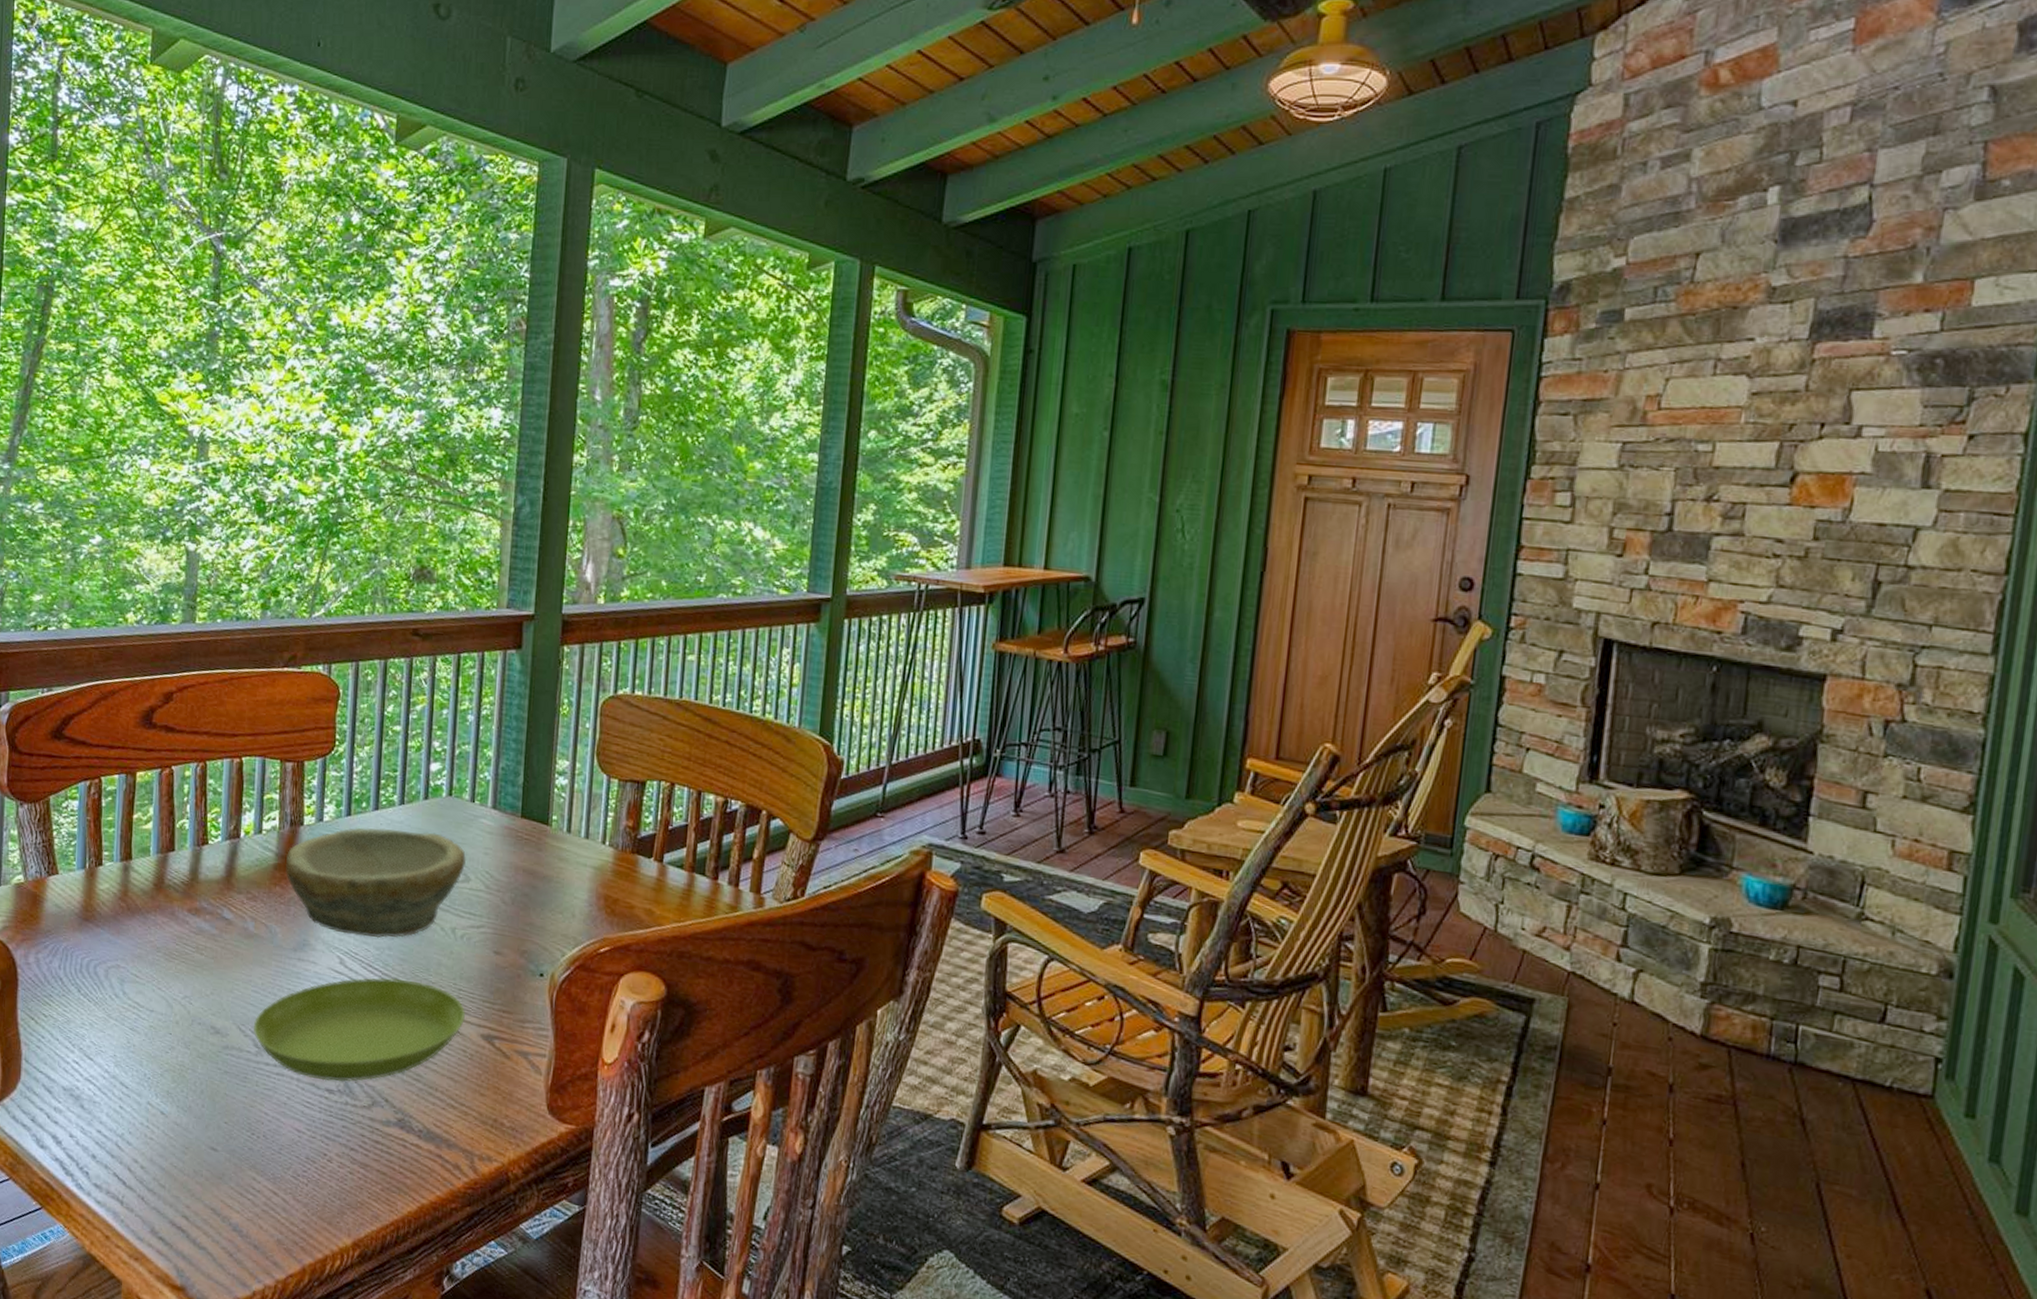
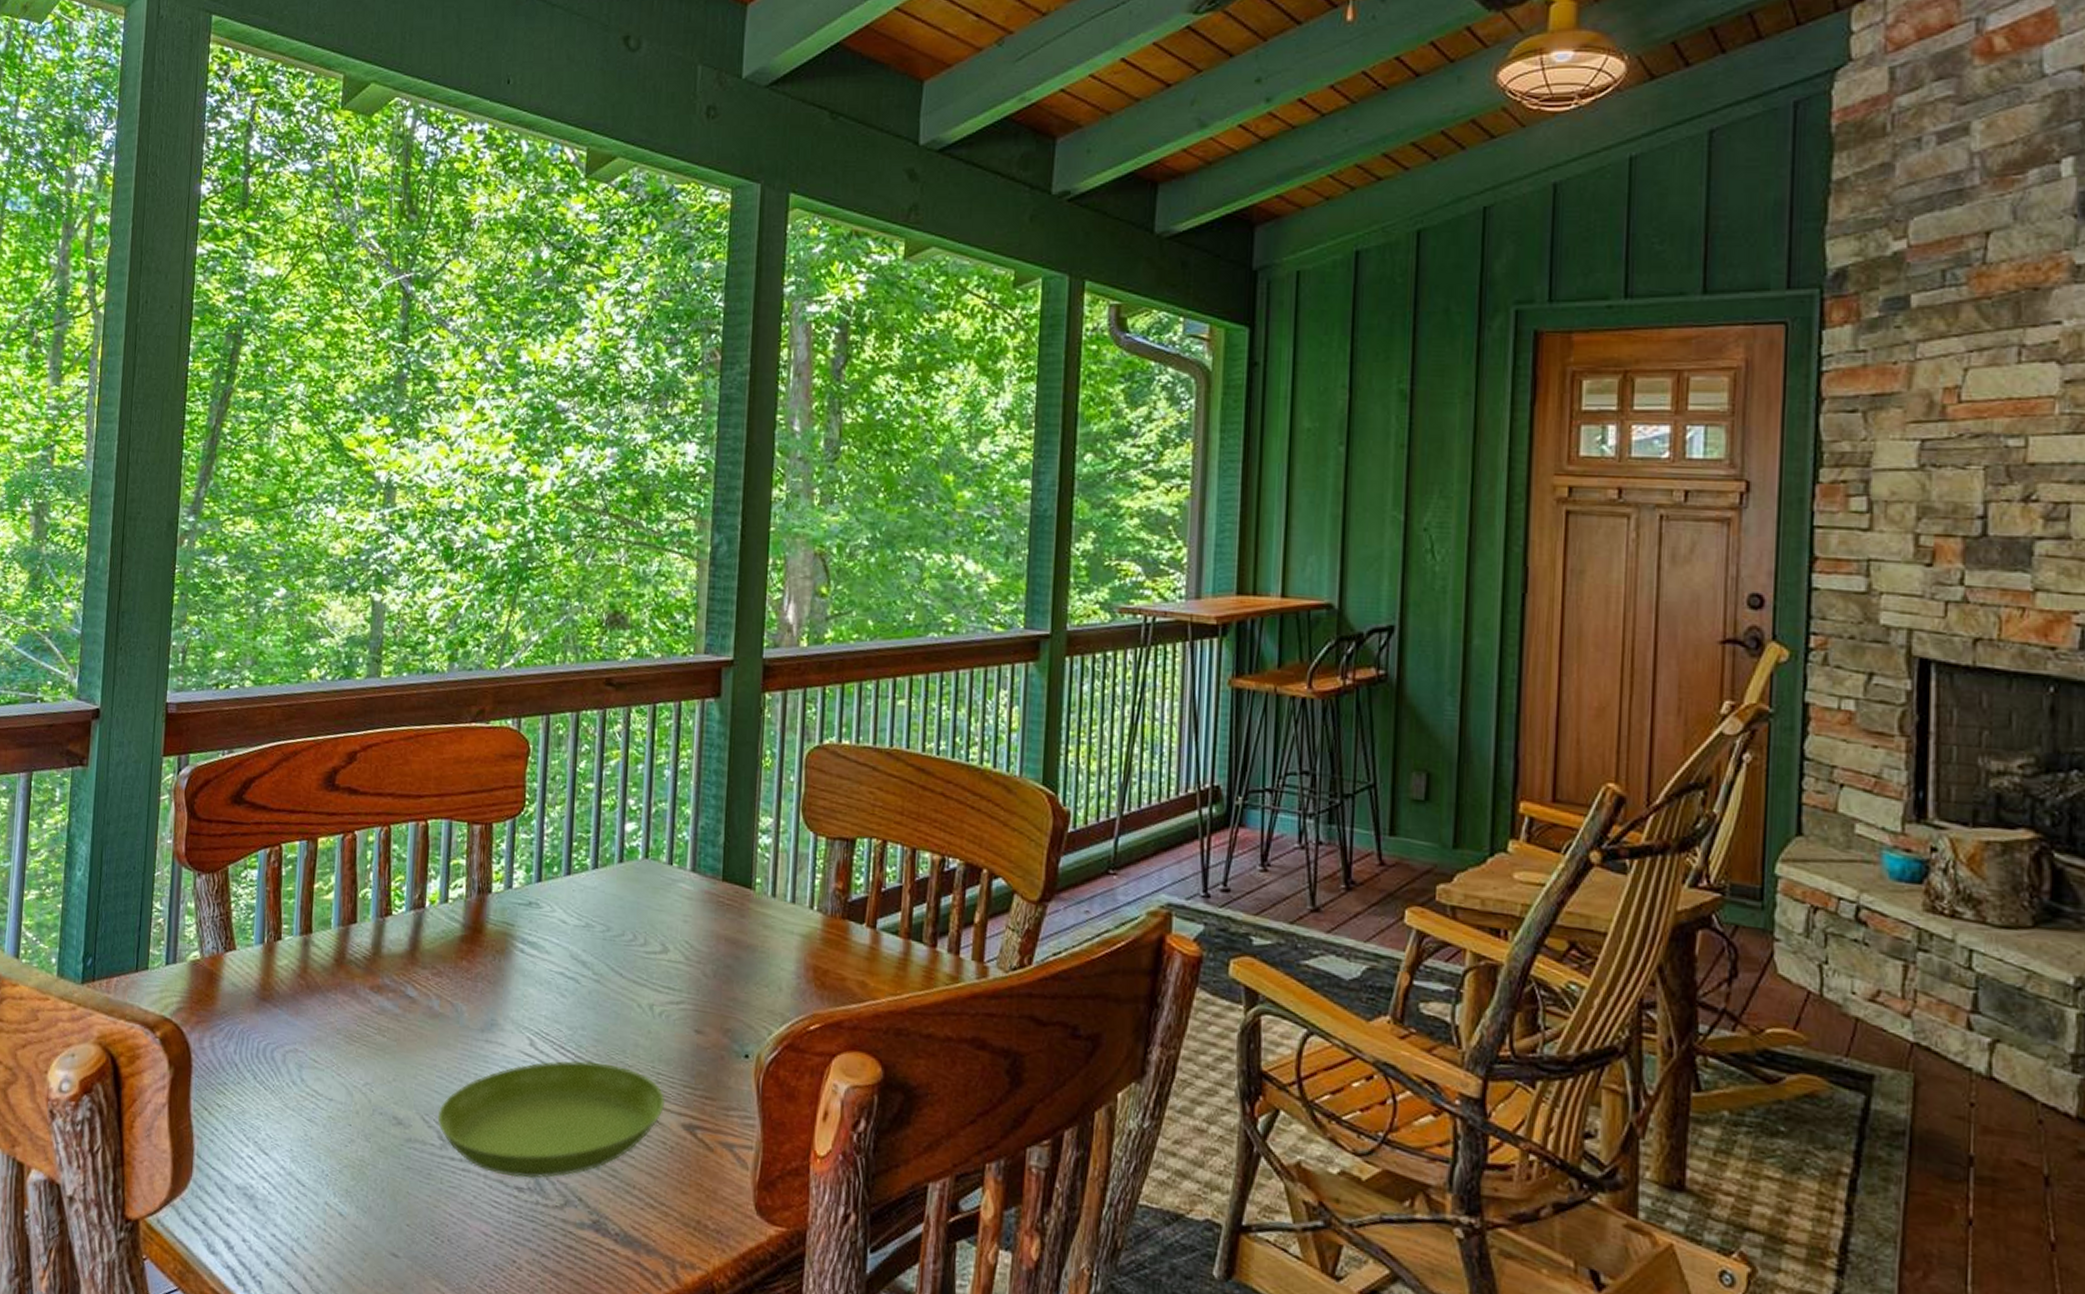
bowl: present [285,828,467,939] -> none [472,894,665,1017]

